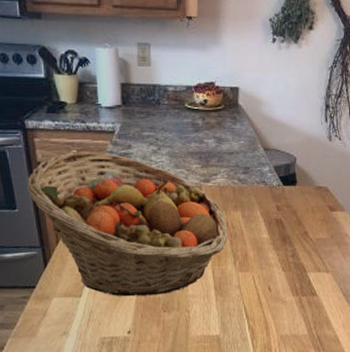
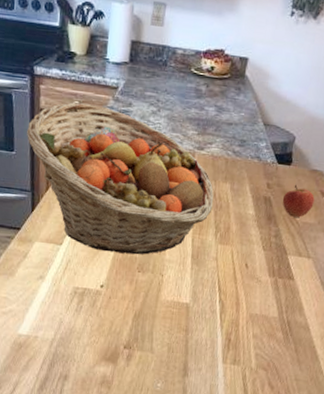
apple: none [293,203,324,235] -> present [282,184,315,217]

